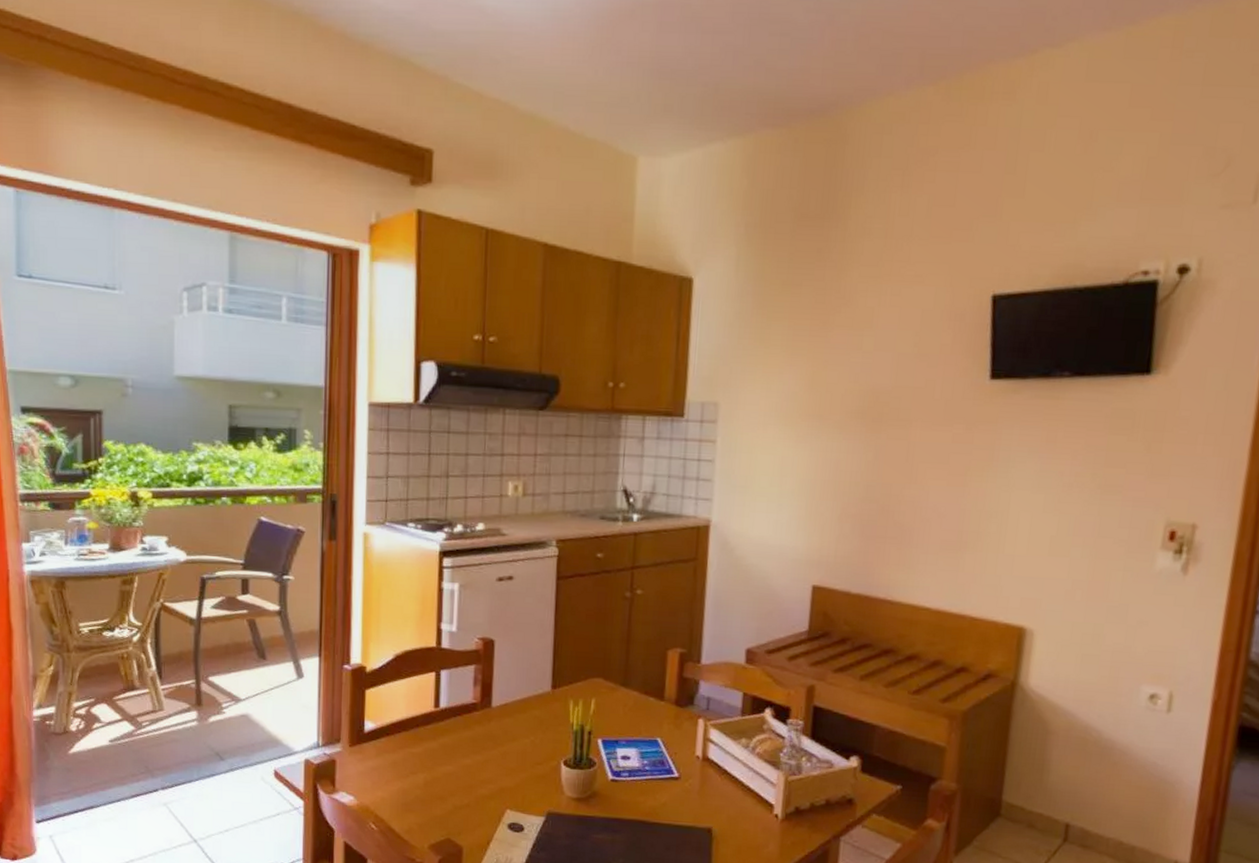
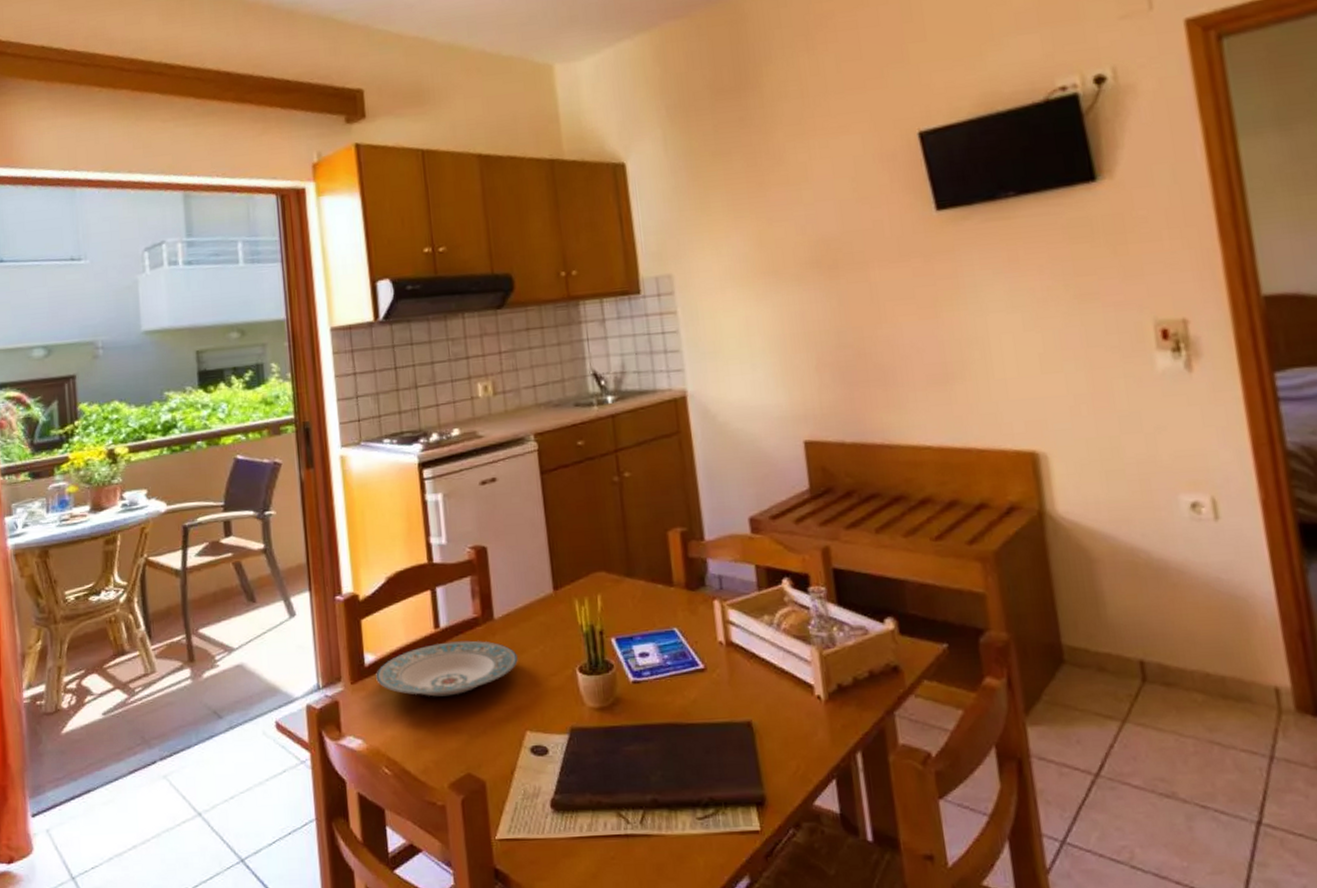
plate: none [373,721,509,770] -> present [376,640,518,697]

